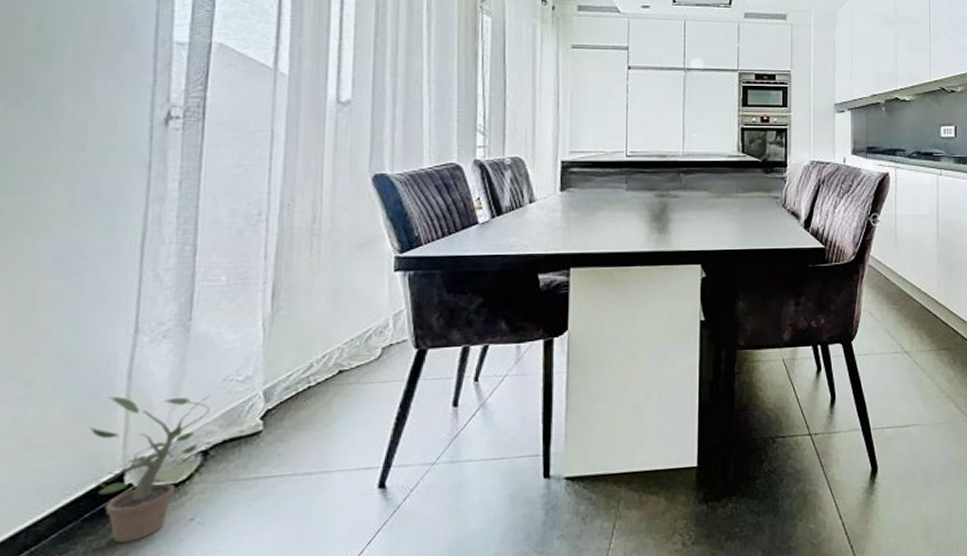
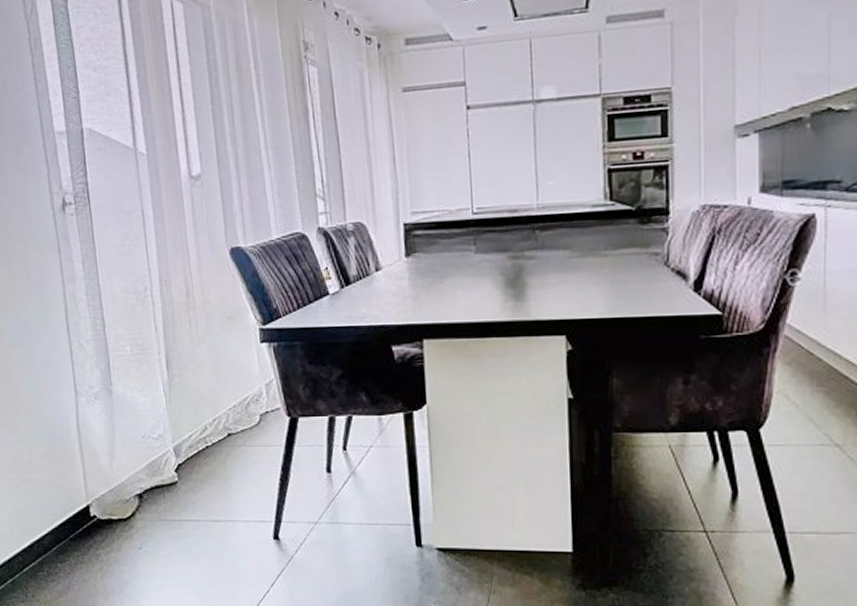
potted plant: present [90,395,210,543] -> none [61,446,137,560]

